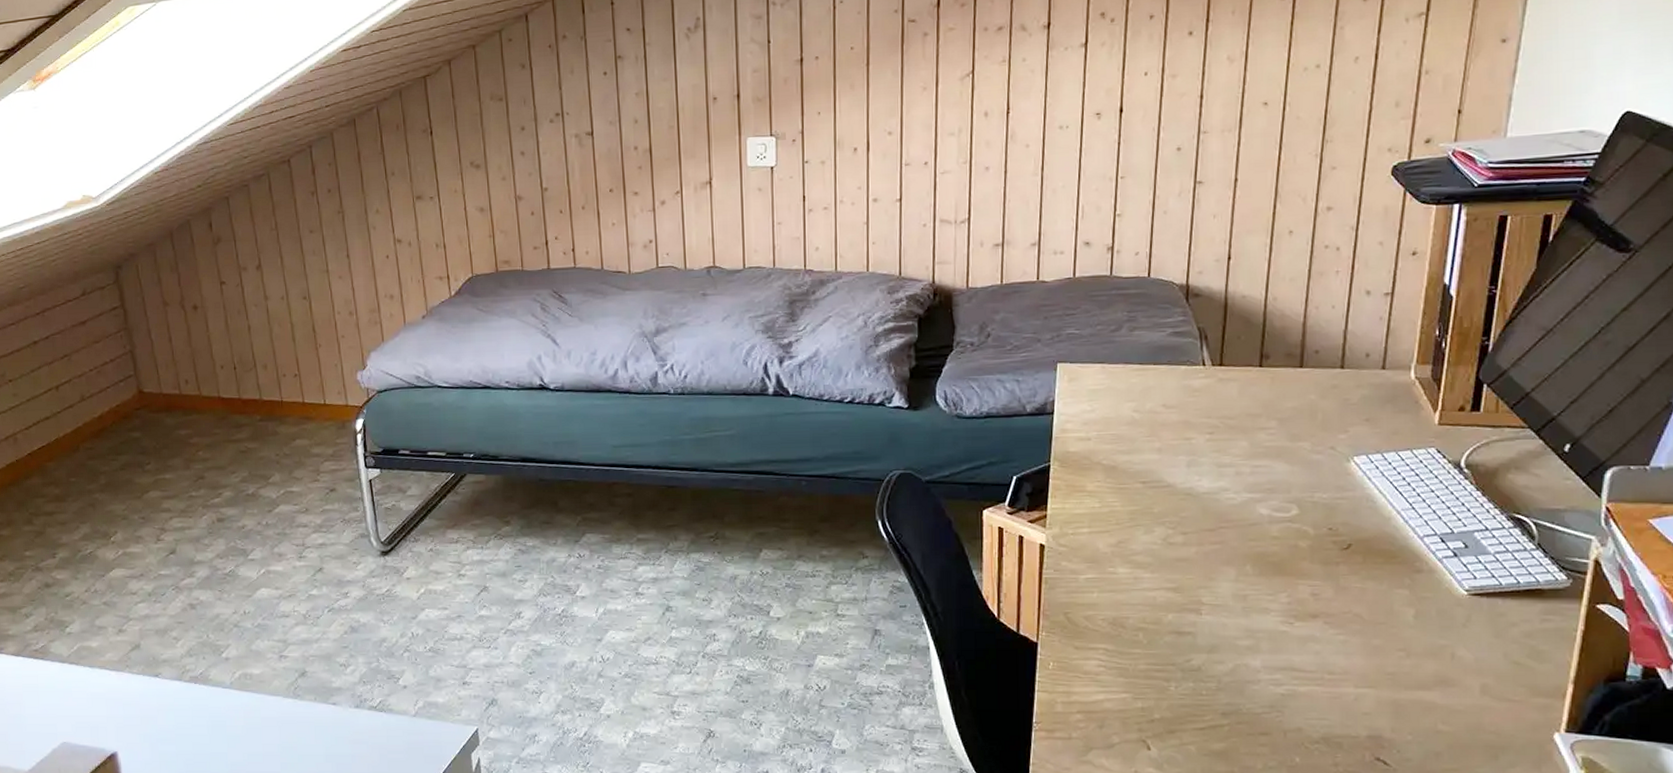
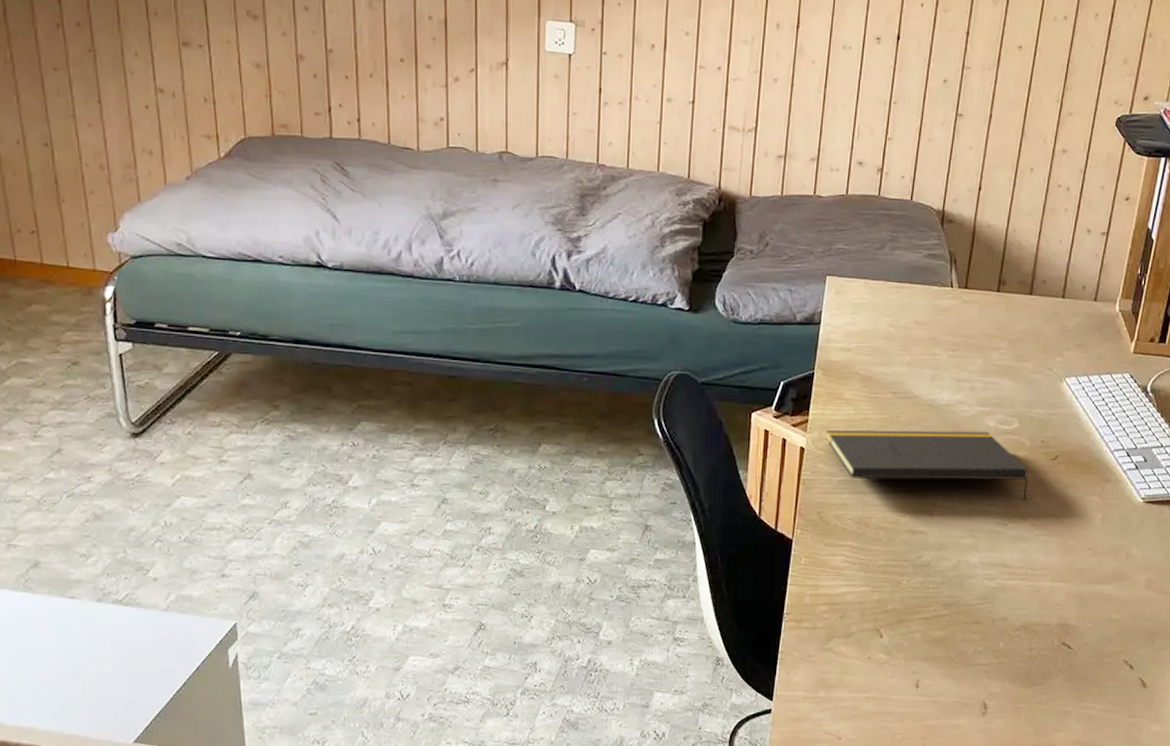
notepad: none [1068,520,1315,595] -> present [825,430,1028,500]

